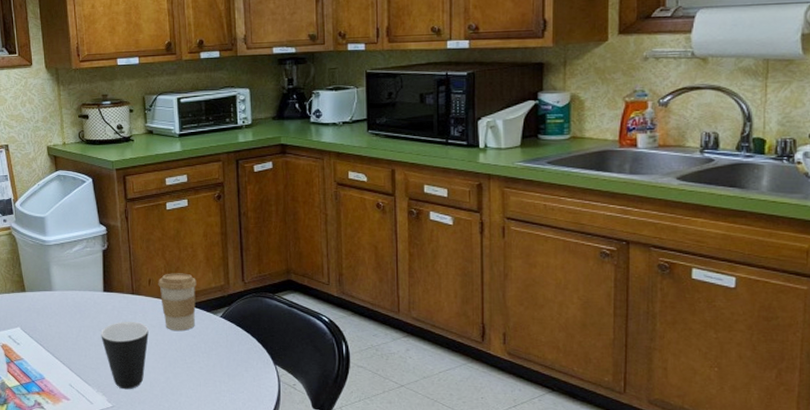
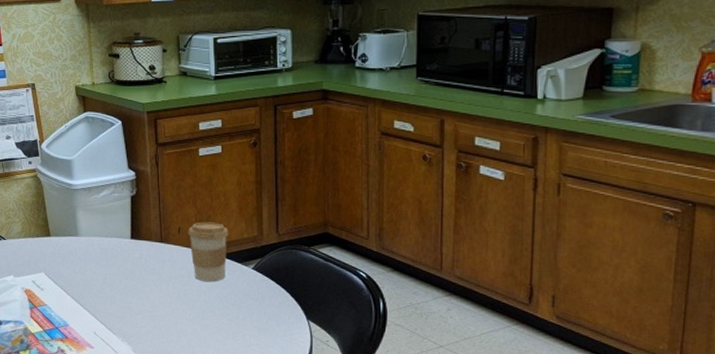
mug: present [101,321,149,390] -> none [127,270,177,340]

